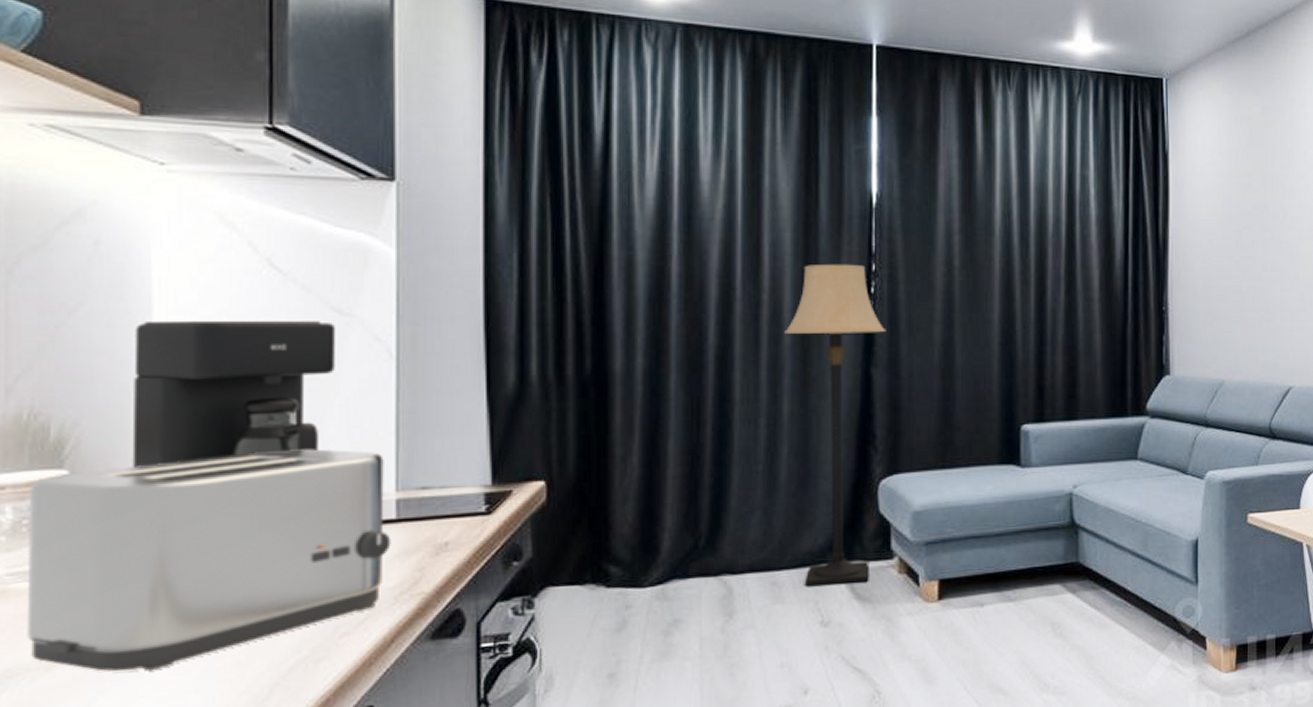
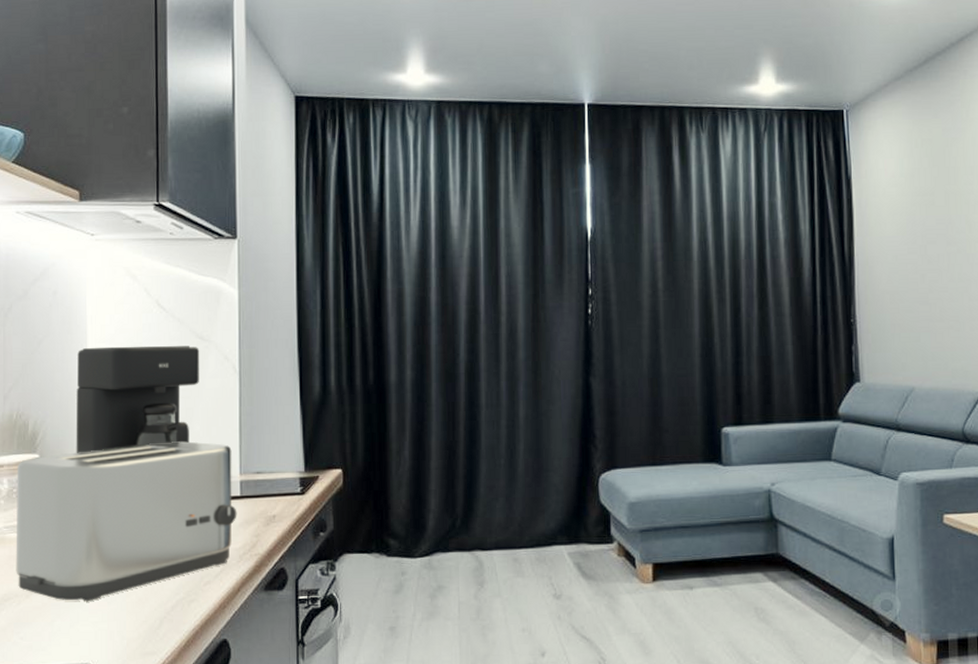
lamp: present [785,264,886,587] -> none [519,289,602,564]

